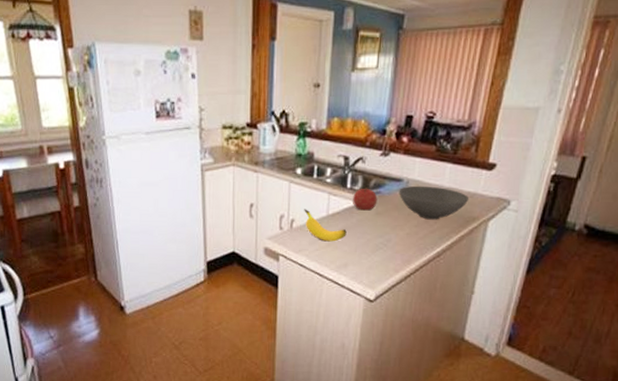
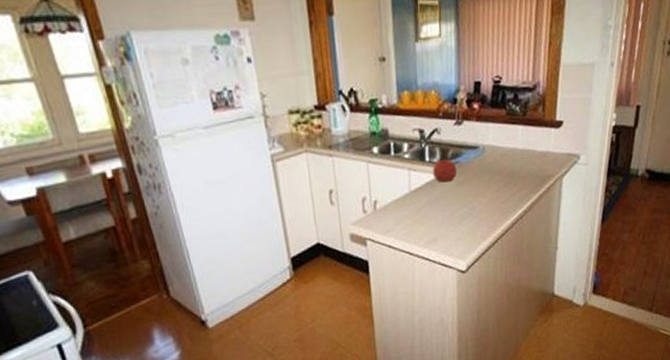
banana: present [304,209,347,242] -> none [385,188,431,219]
bowl: present [399,185,469,220] -> none [476,150,543,184]

